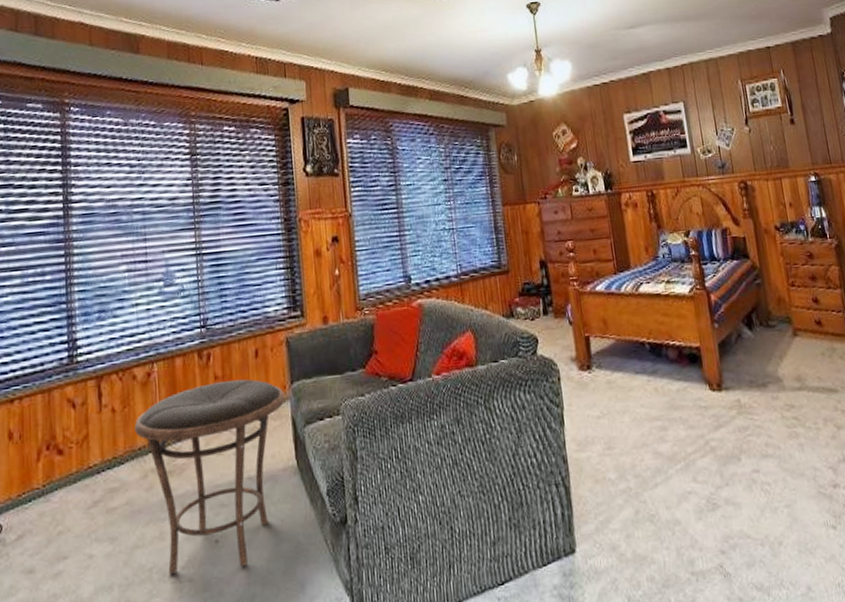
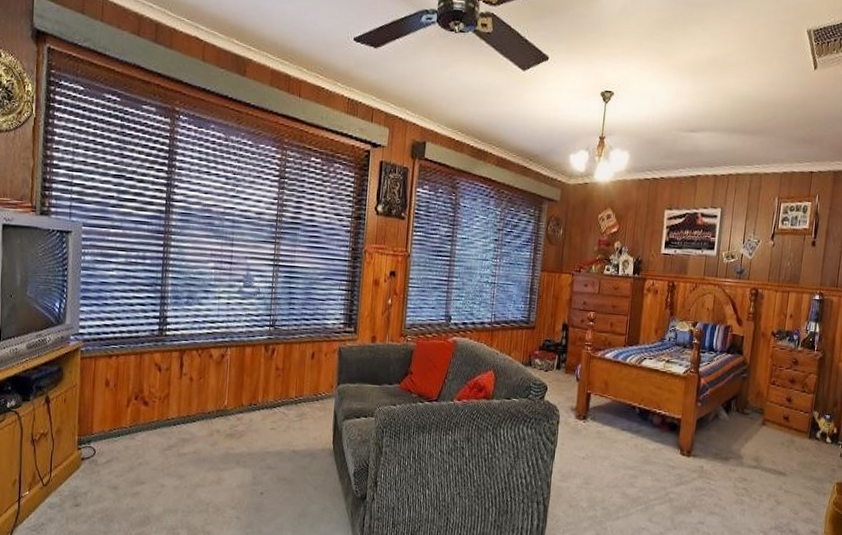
side table: present [134,379,285,574] -> none [206,372,331,516]

